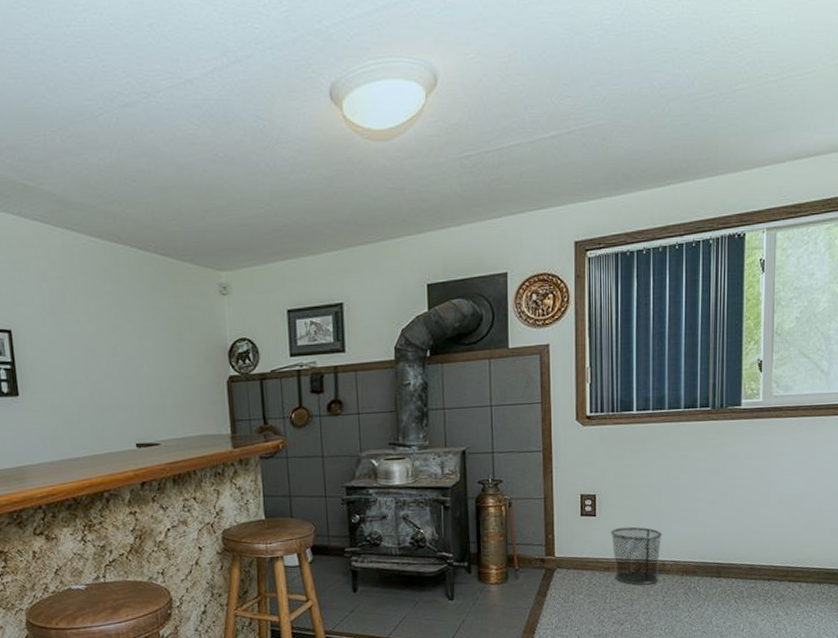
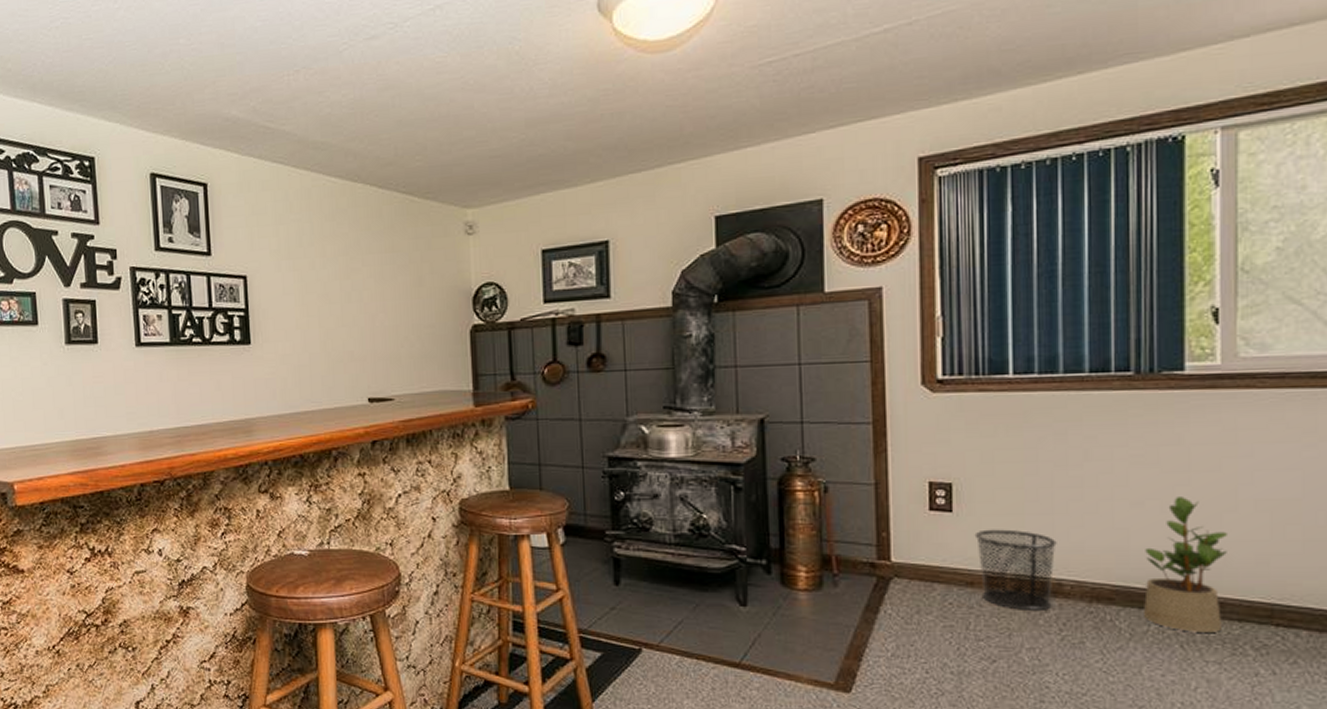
potted plant: none [714,496,764,591] -> present [1144,497,1229,632]

